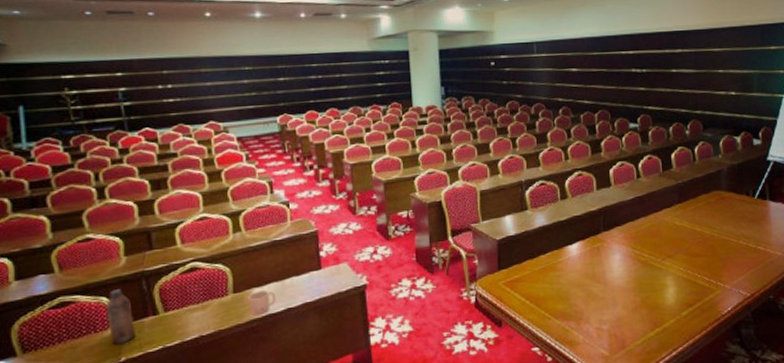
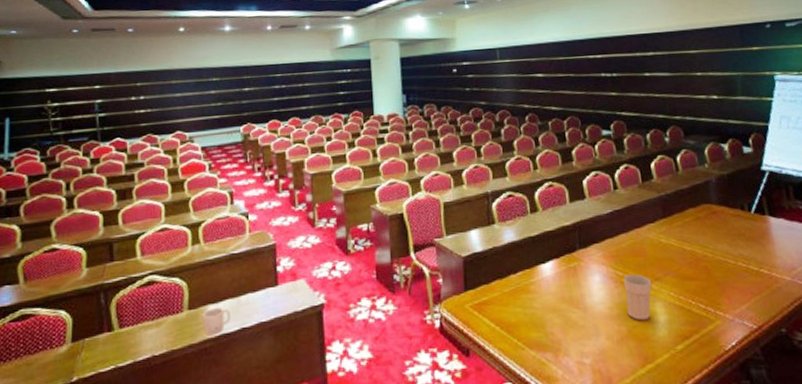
water bottle: present [105,289,136,345] -> none [63,303,90,363]
cup: none [640,252,665,293] -> present [623,274,652,322]

